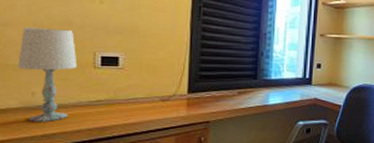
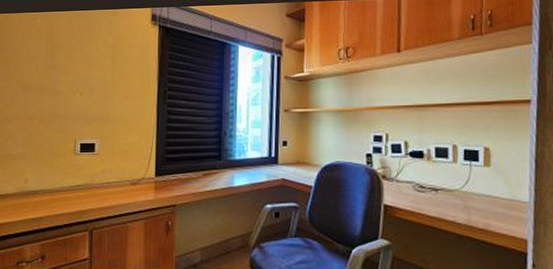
table lamp: present [17,27,78,123] -> none [15,120,62,207]

